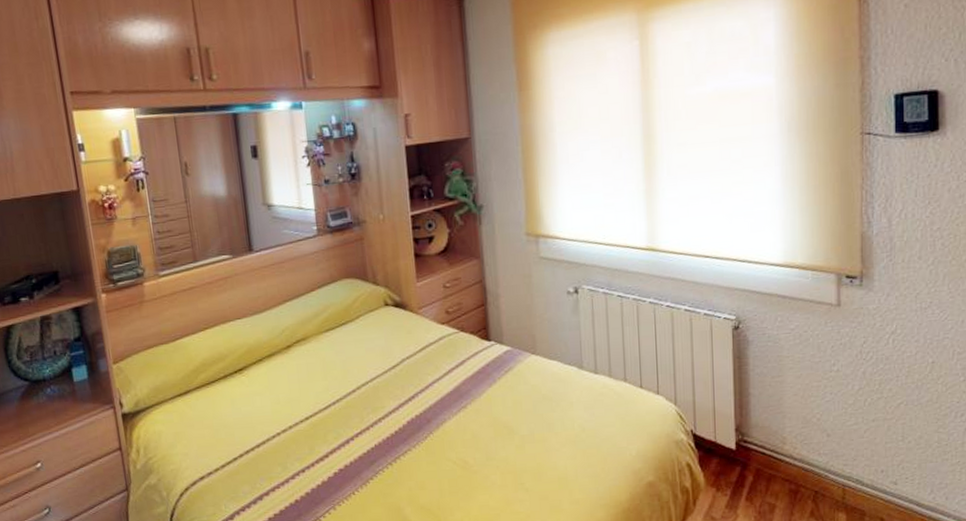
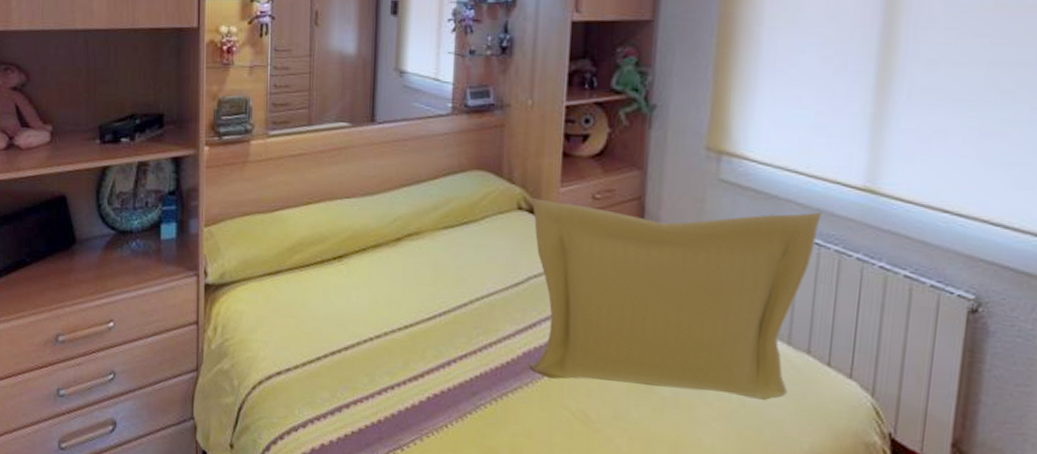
cushion: none [395,272,619,438] -> present [527,198,821,400]

